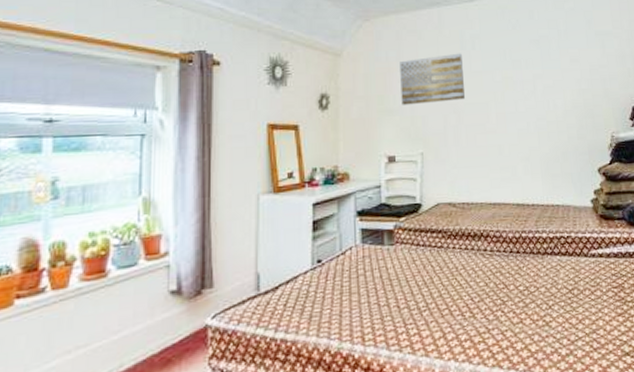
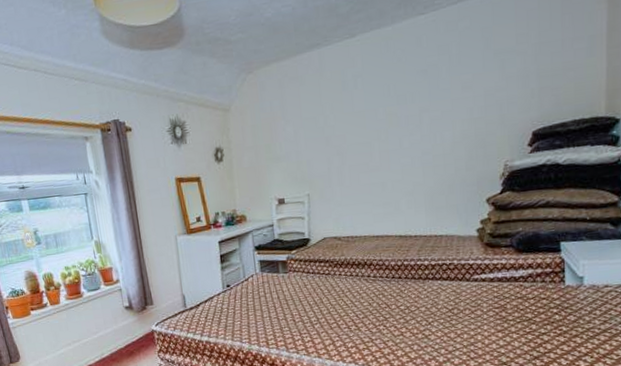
wall art: present [400,53,466,105] -> none [283,94,349,152]

